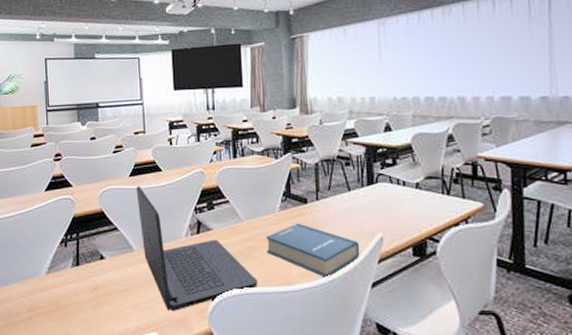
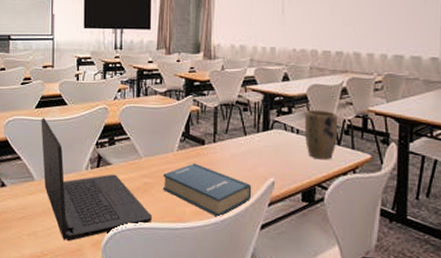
plant pot: none [410,159,447,212] -> present [304,109,338,160]

